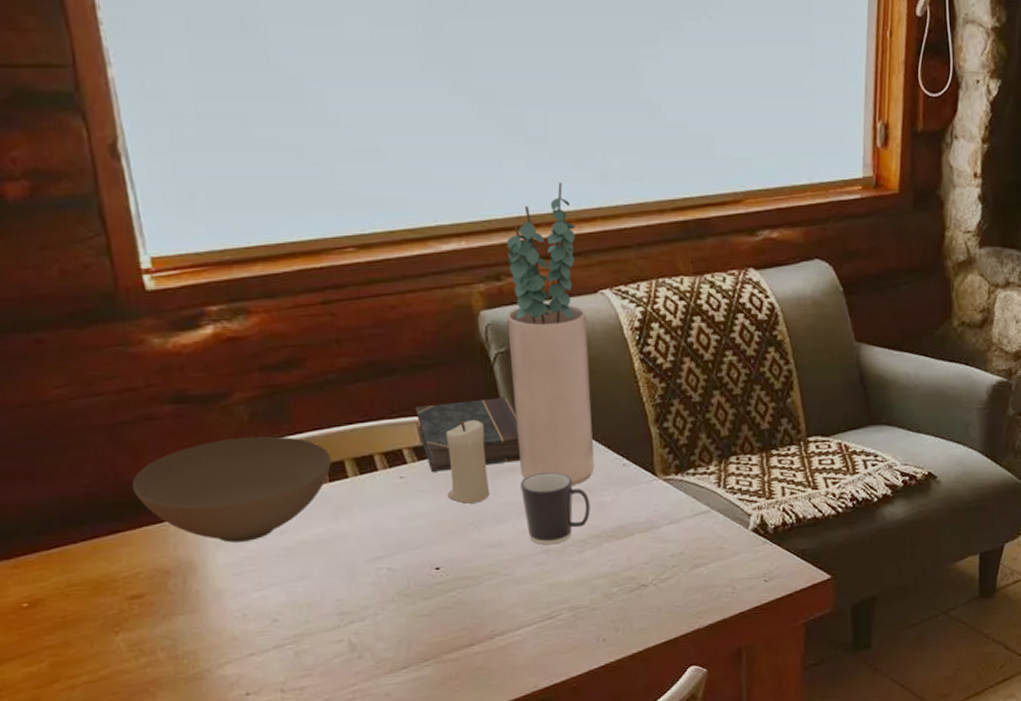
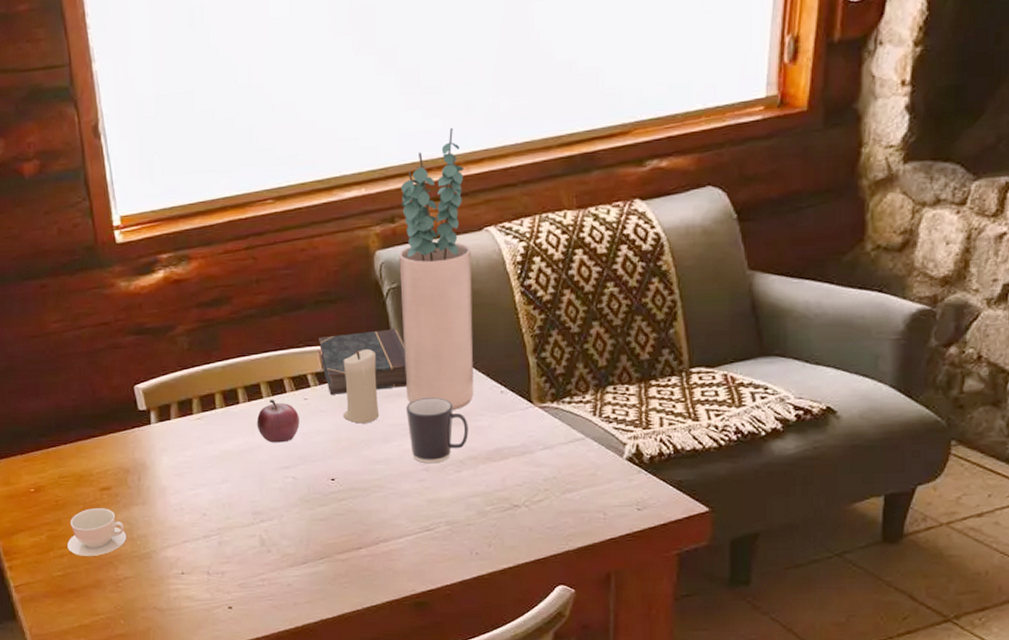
teacup: none [79,621,169,686] -> present [66,508,127,556]
bowl: present [131,436,332,543] -> none [104,362,251,449]
fruit: none [341,478,395,530] -> present [256,399,300,443]

